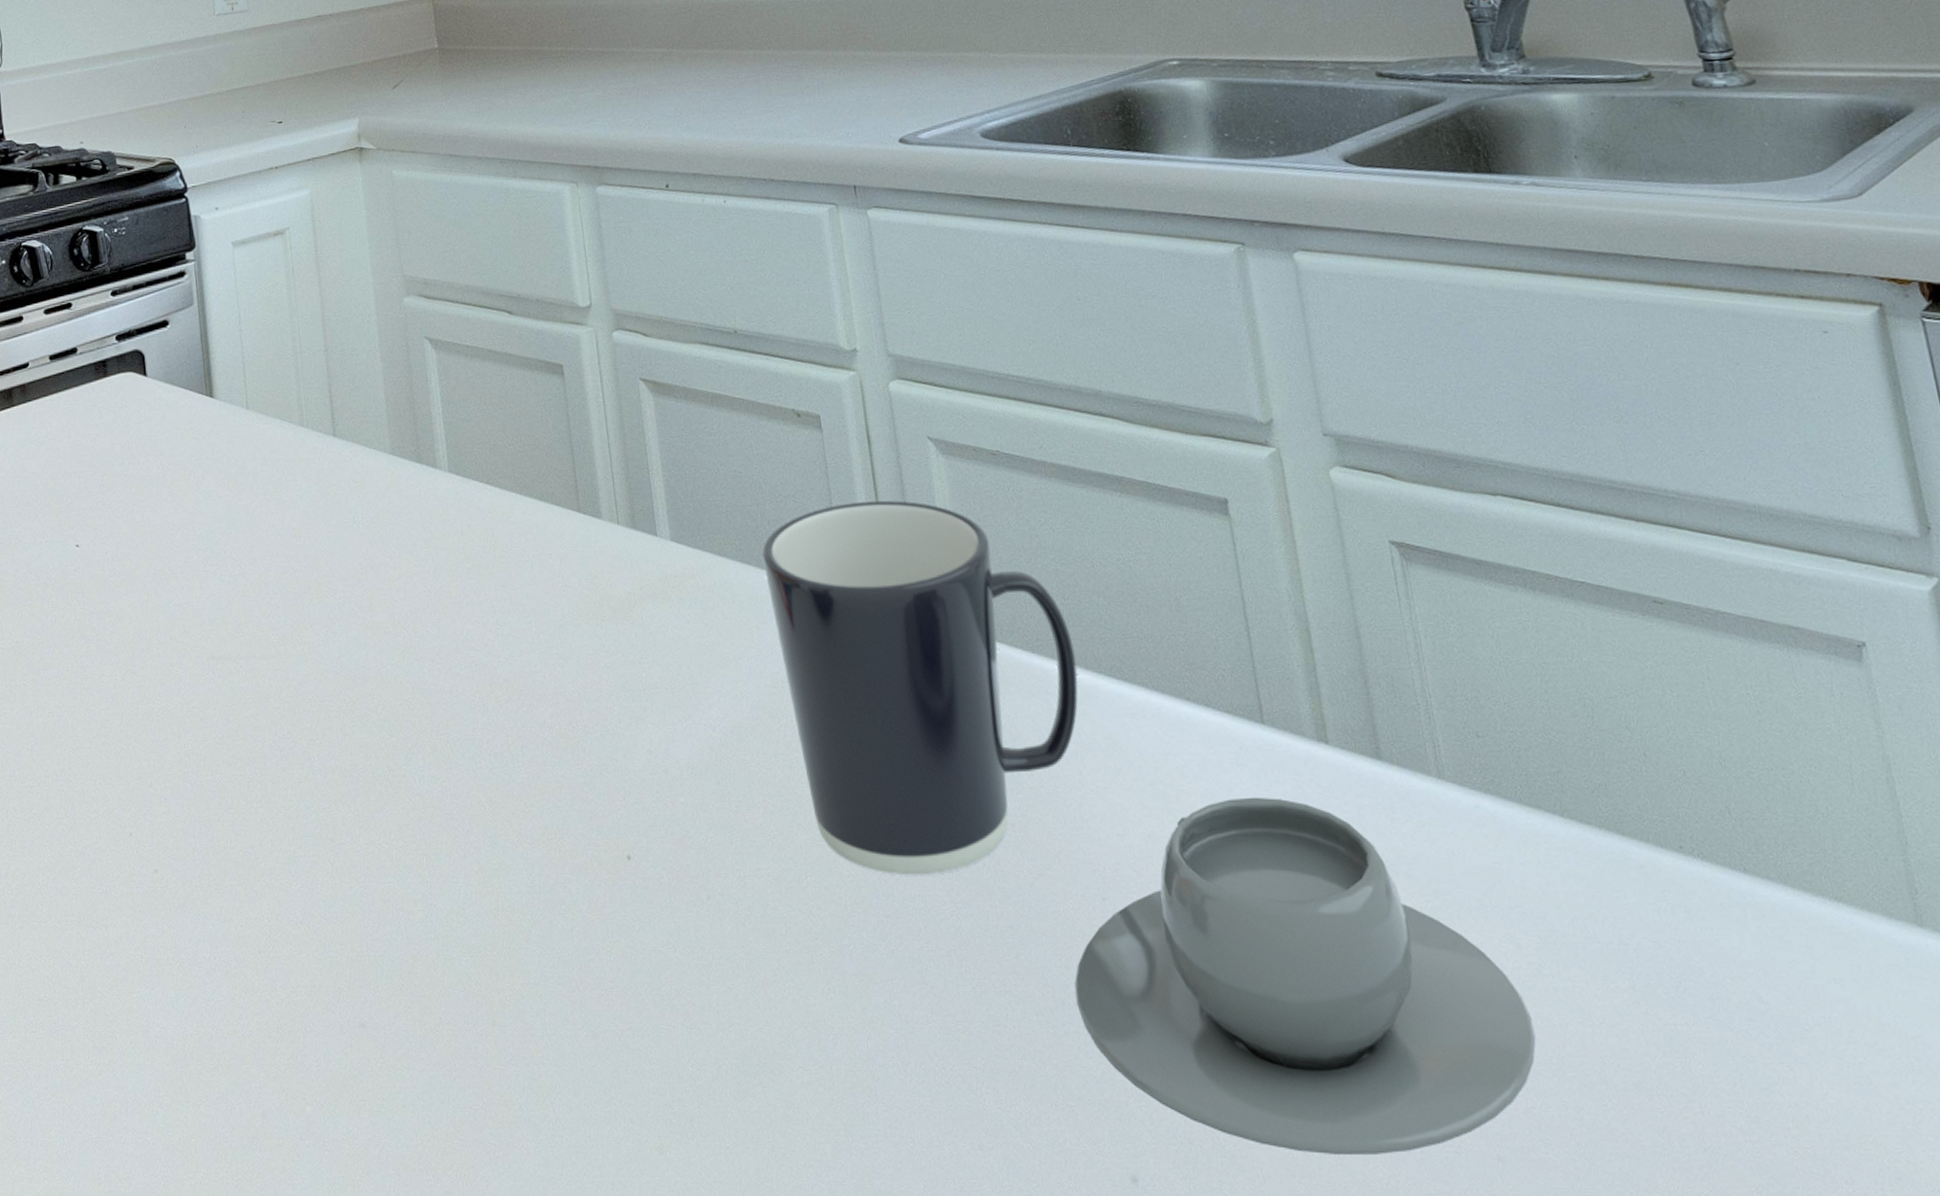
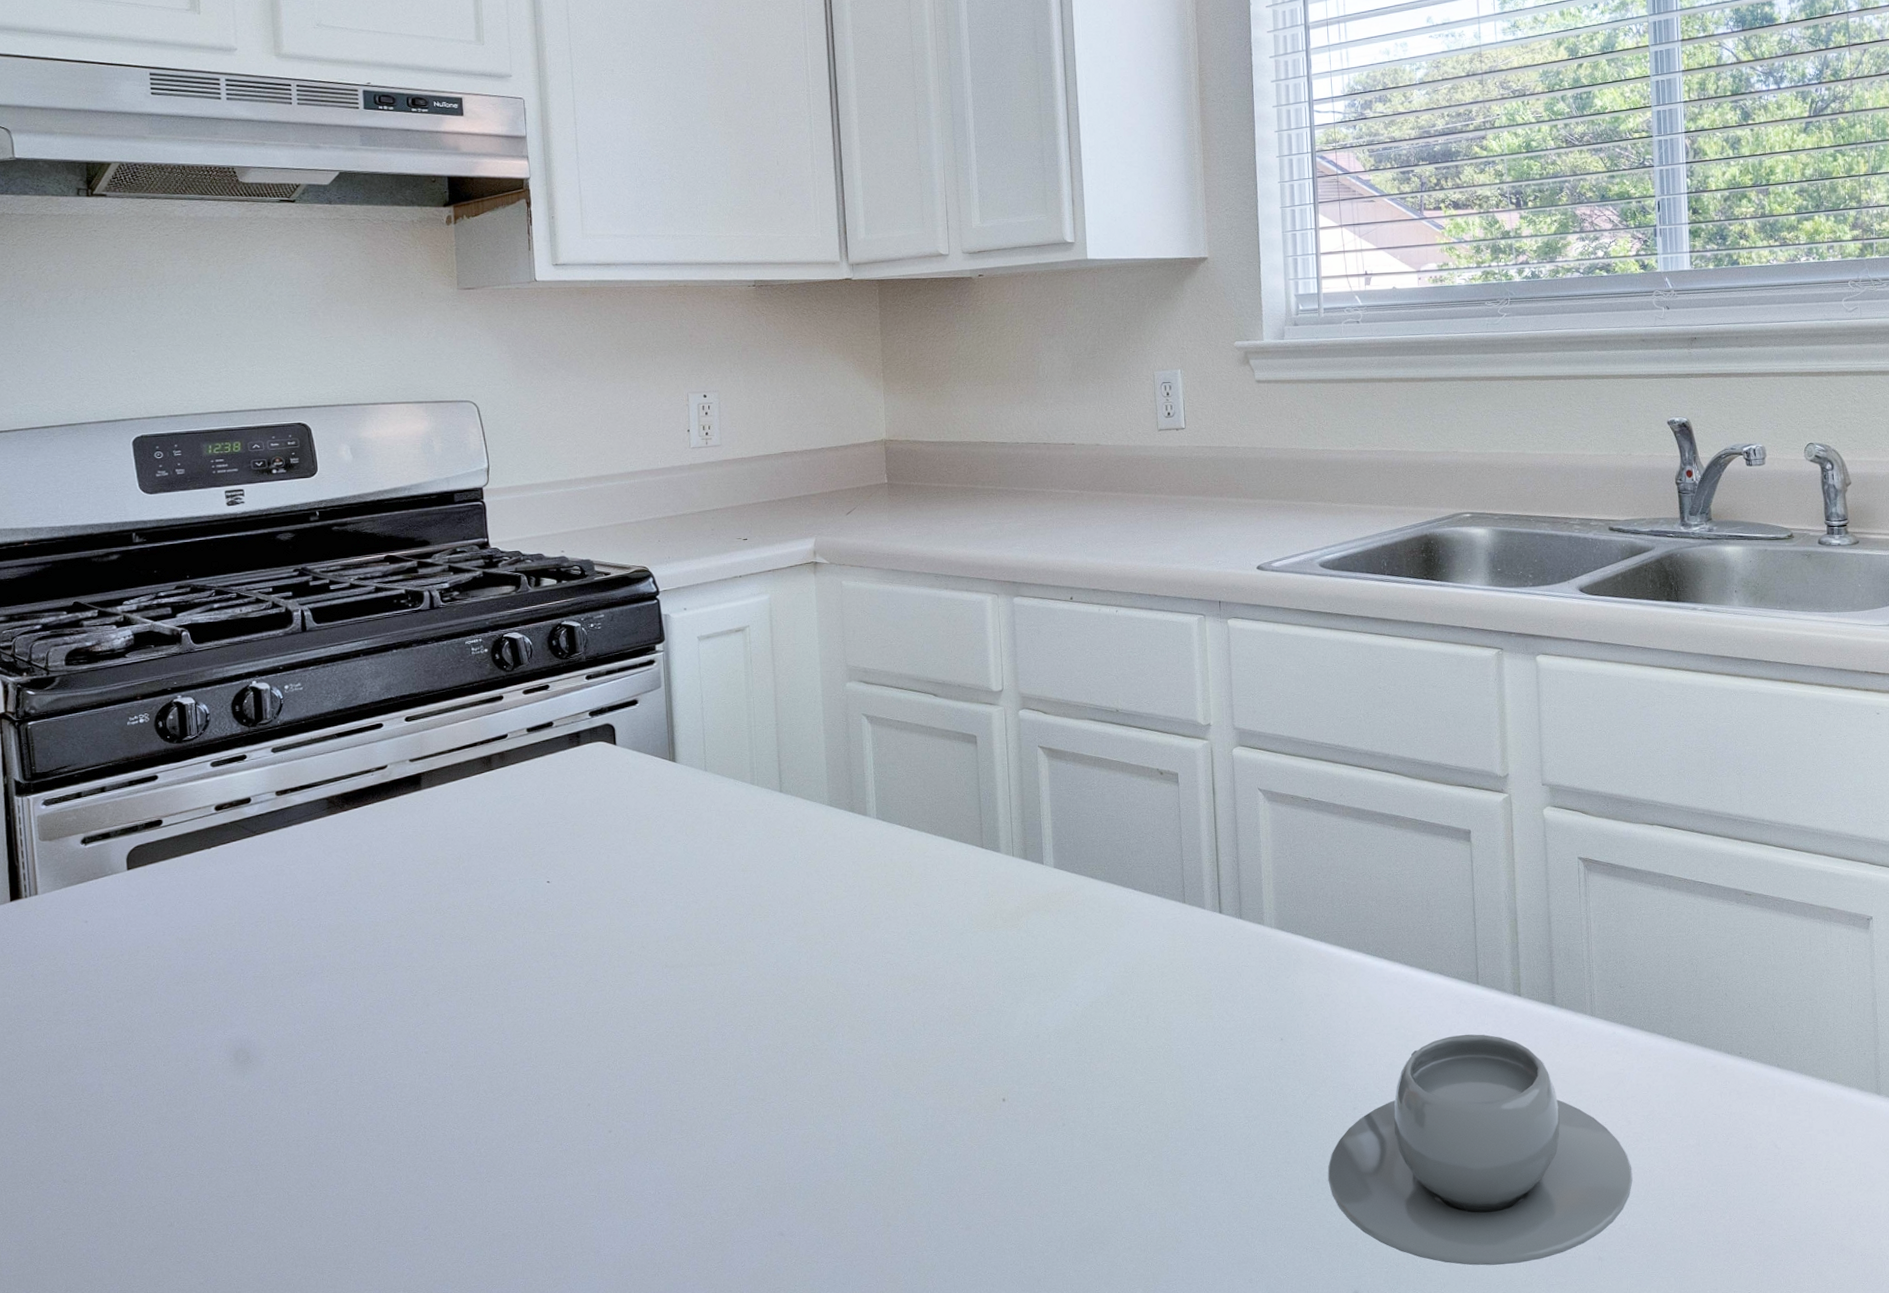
mug: present [762,500,1079,876] -> none [1125,835,1352,1101]

